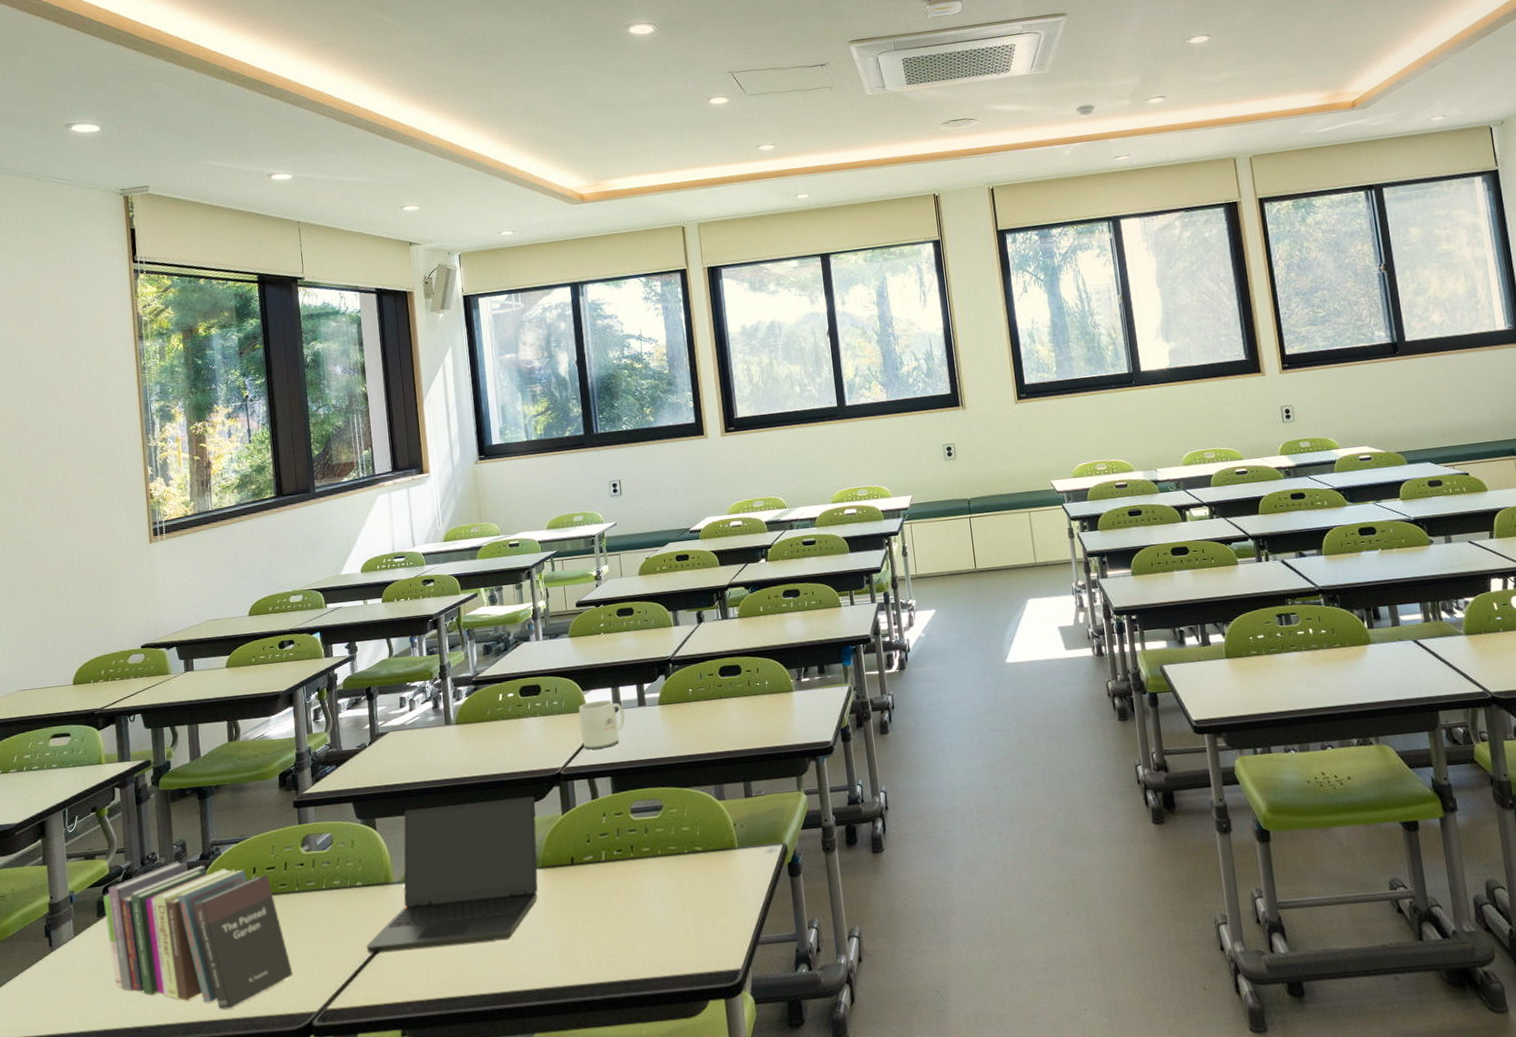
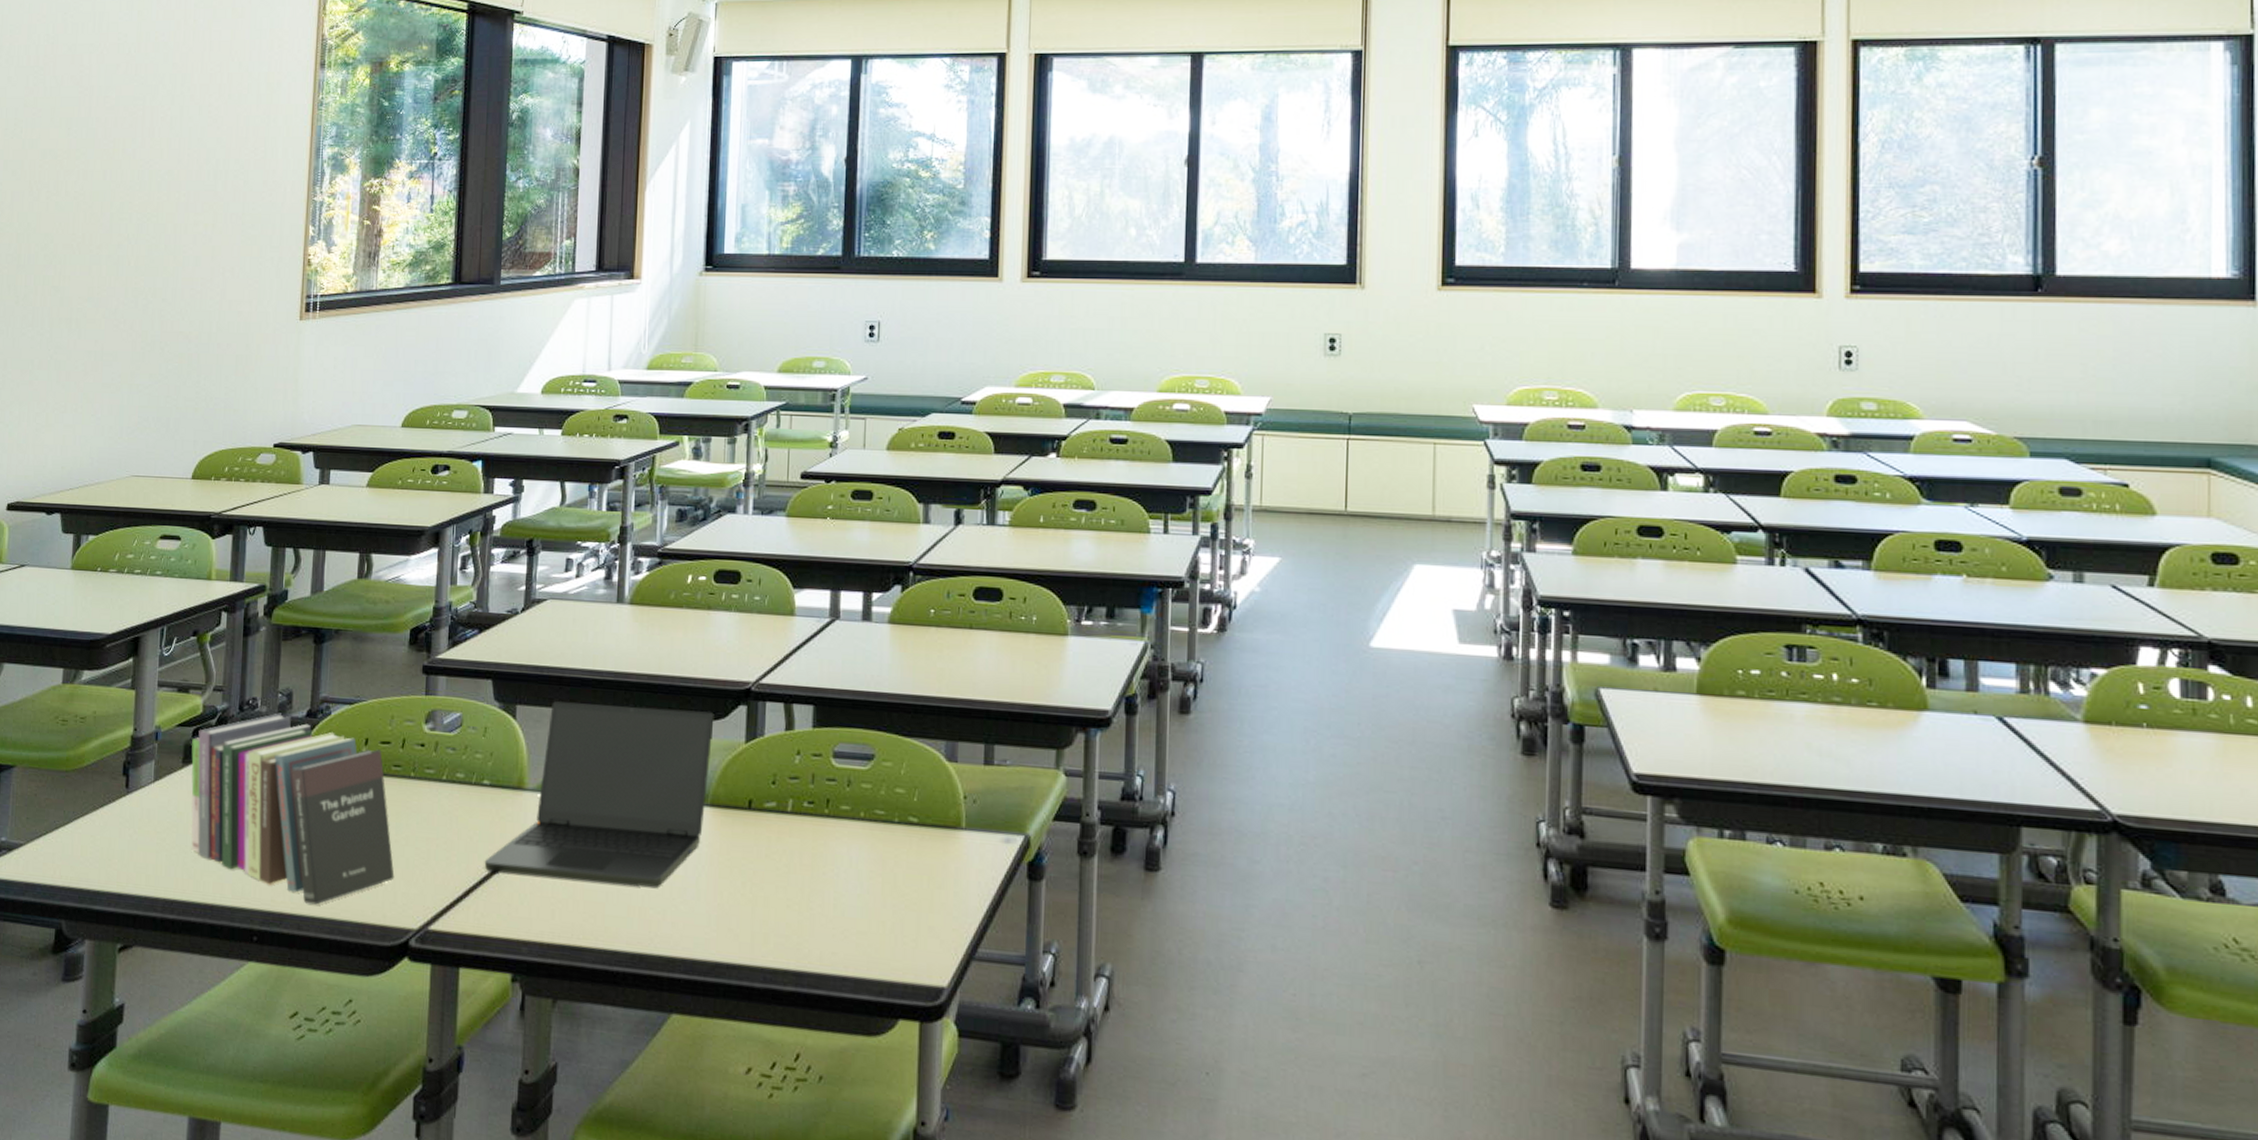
mug: present [578,699,625,750] -> none [783,604,843,668]

